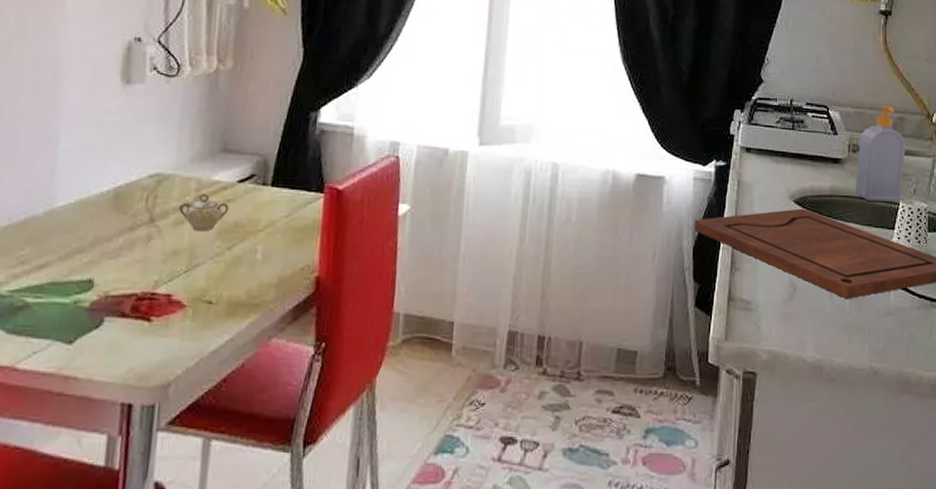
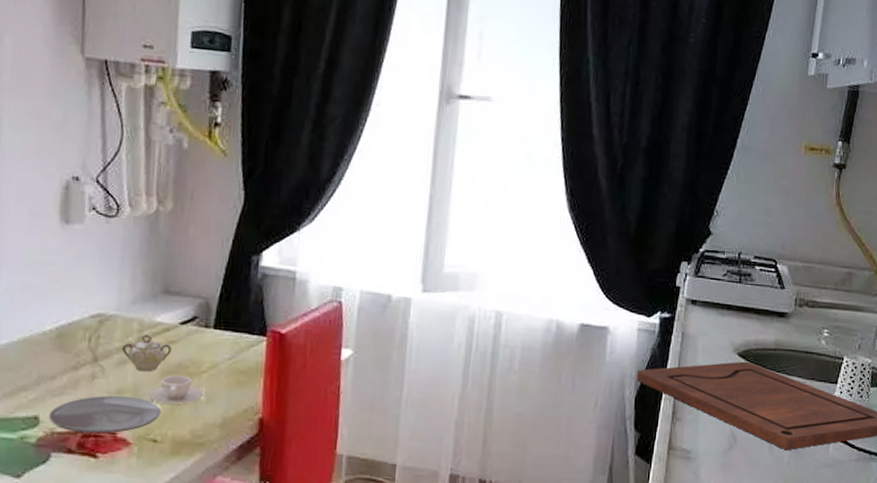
plate: none [103,257,218,296] -> present [49,396,162,434]
teacup: none [205,234,260,264] -> present [149,375,204,404]
soap bottle: present [854,105,905,202] -> none [799,260,853,357]

